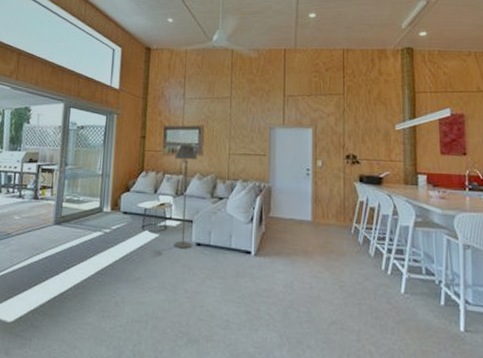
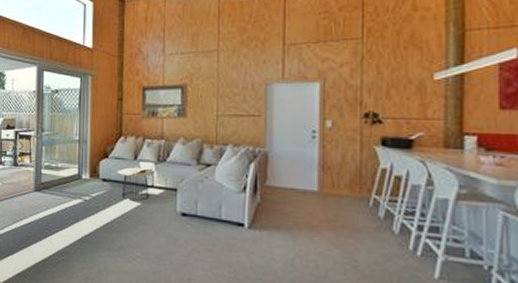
floor lamp: present [174,144,198,249] -> none [155,106,182,219]

